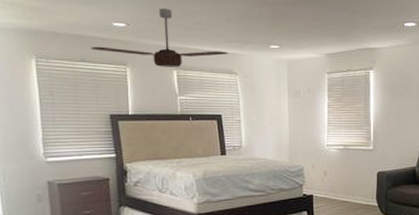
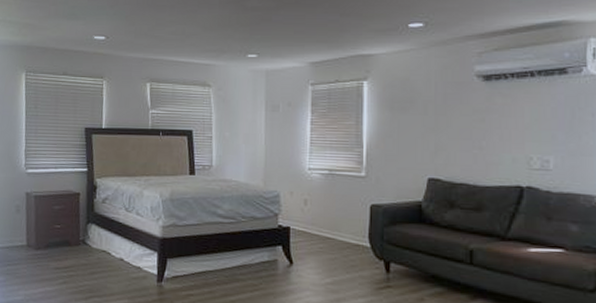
ceiling fan: present [90,8,228,67] -> none [72,19,202,80]

